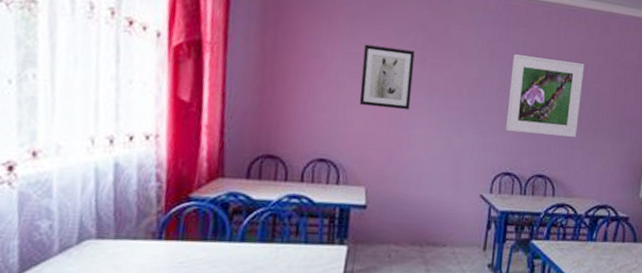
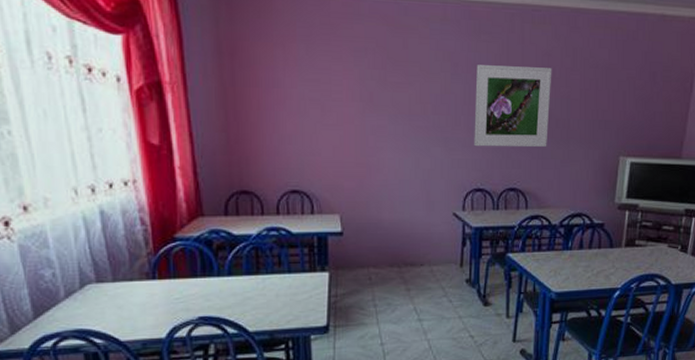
wall art: present [359,44,415,110] -> none [323,69,375,134]

